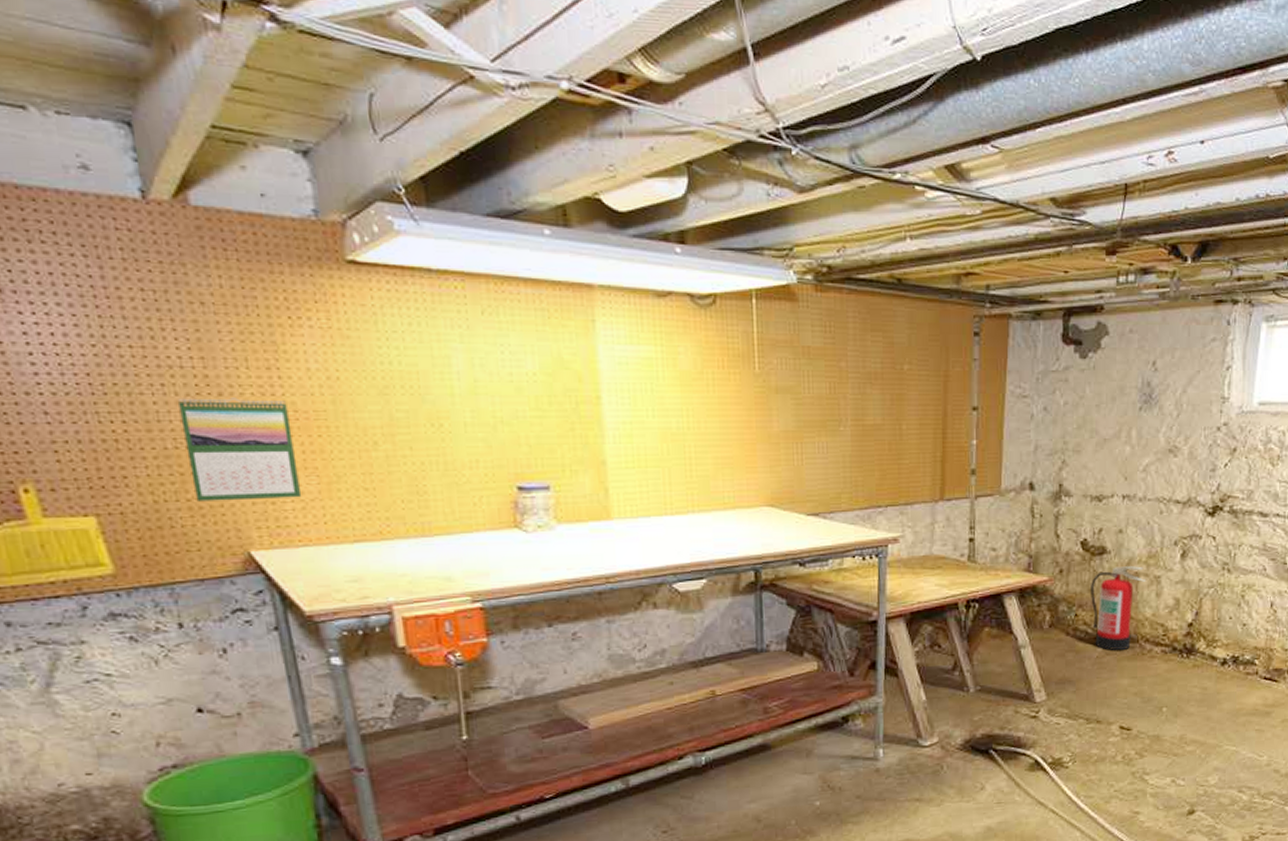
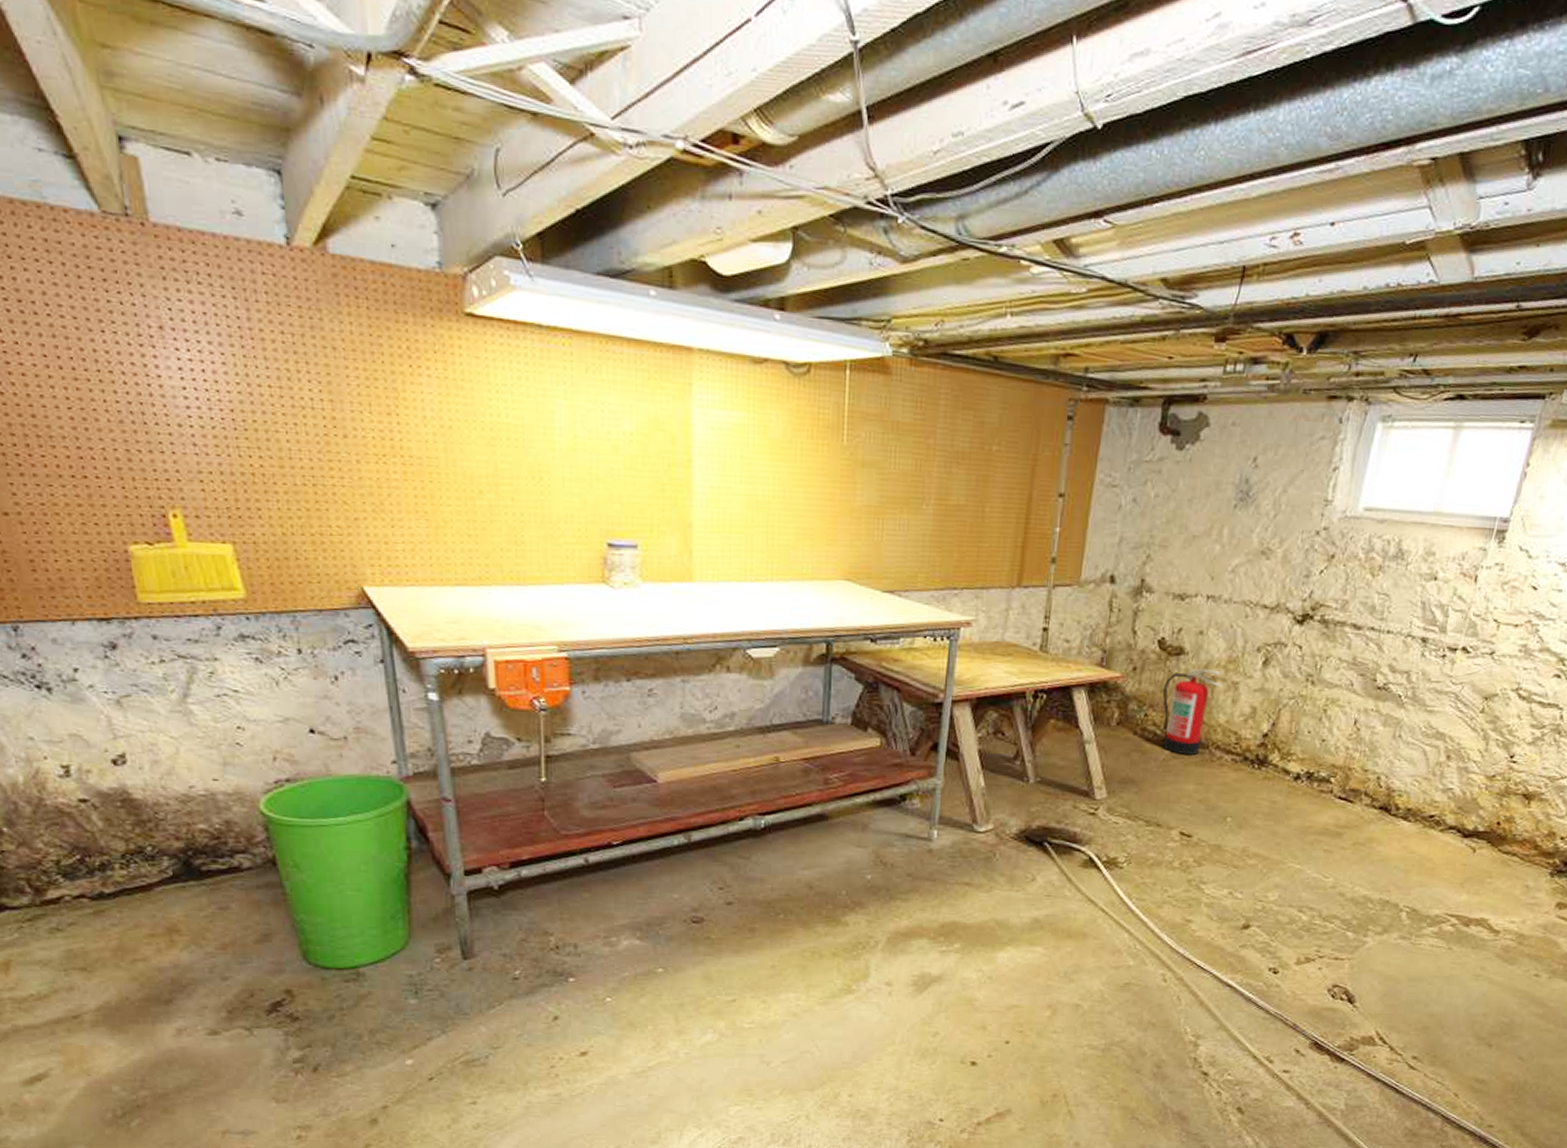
calendar: present [178,398,302,502] -> none [308,437,412,540]

